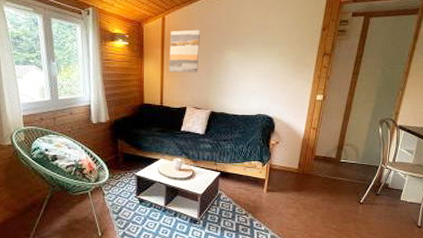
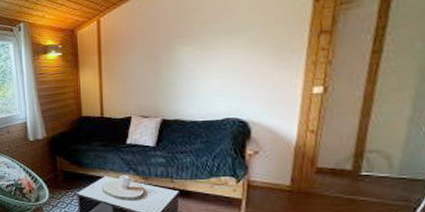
wall art: present [169,29,200,73] -> none [107,27,143,80]

